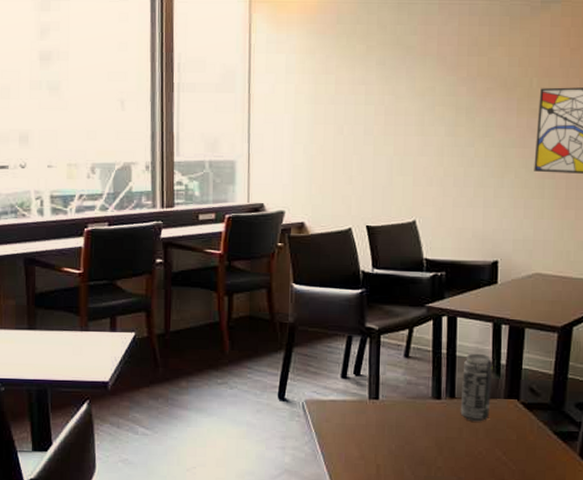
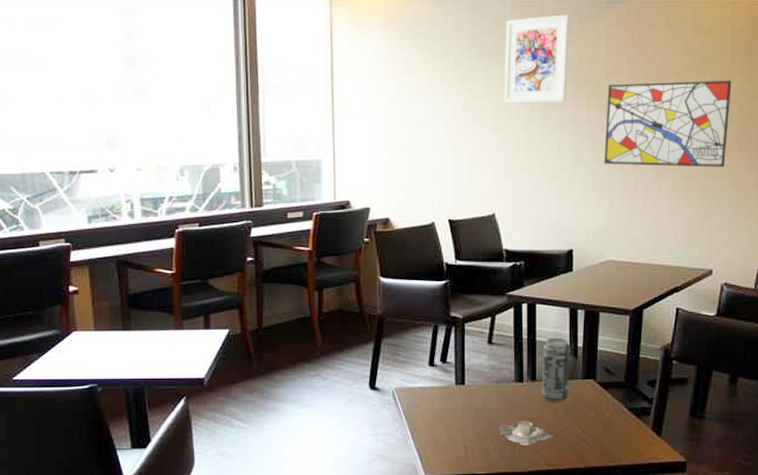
coffee cup: none [413,440,471,467] -> present [499,421,553,445]
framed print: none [428,14,501,107] -> present [503,14,570,104]

